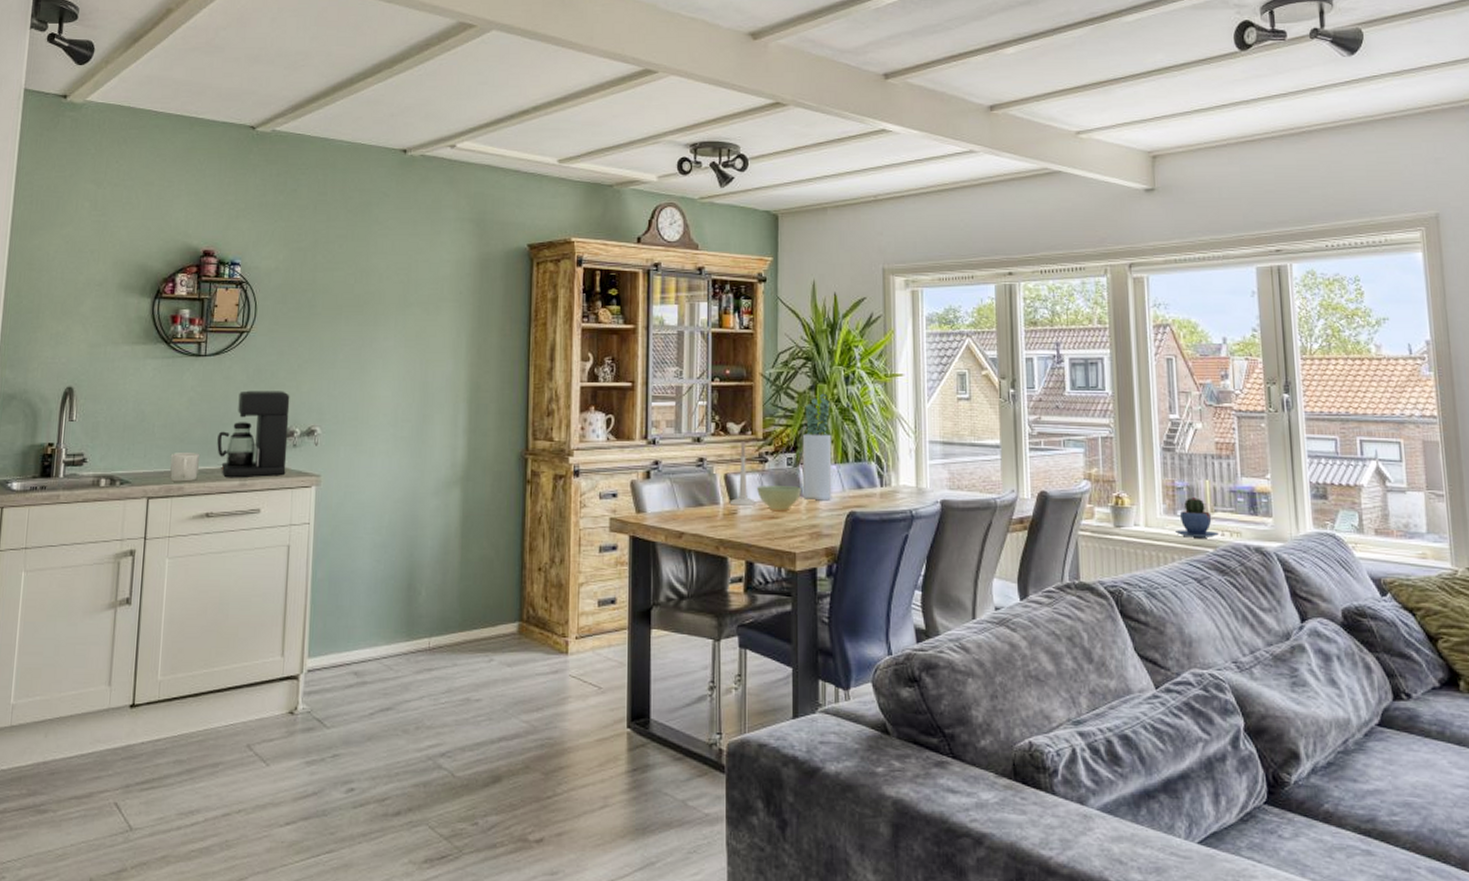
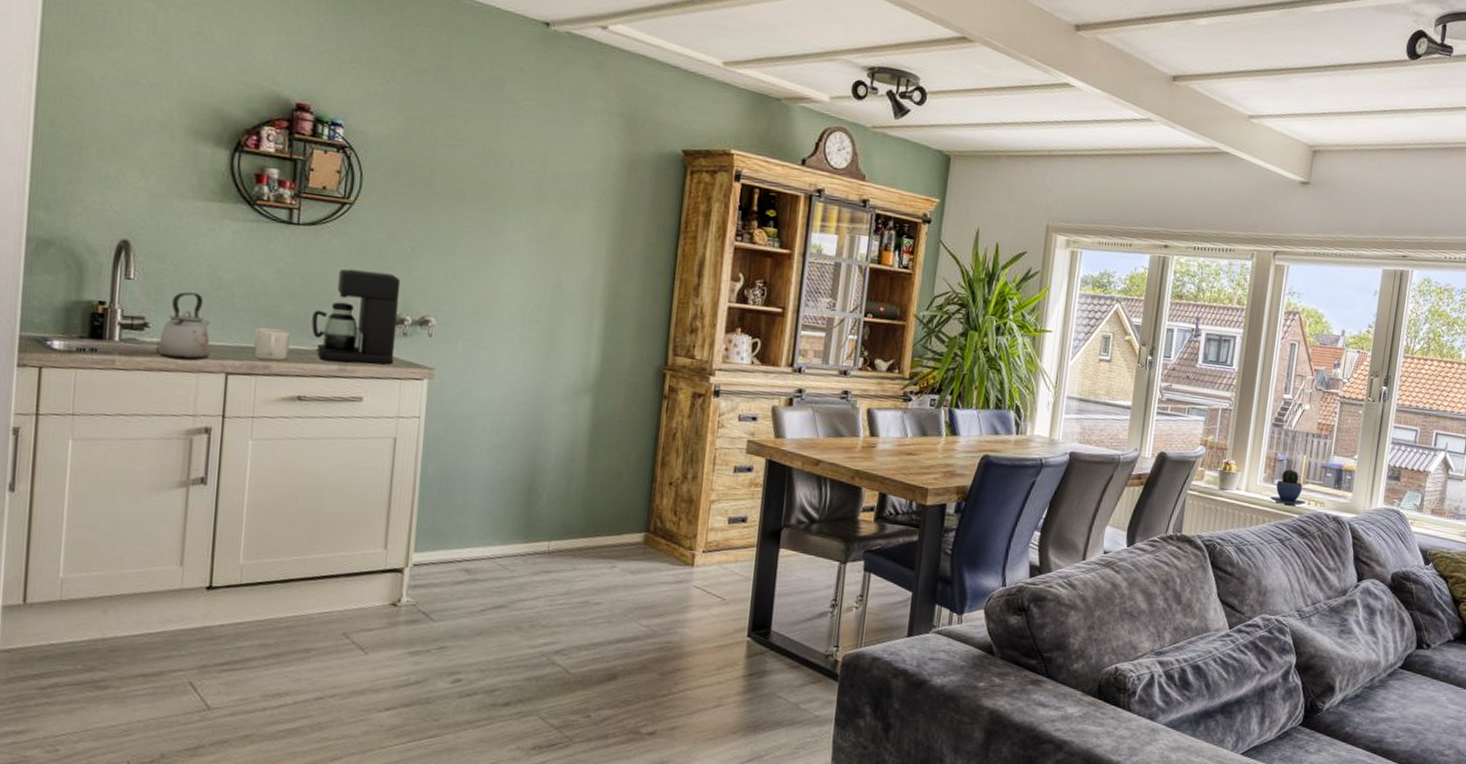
kettle: none [93,427,135,489] -> present [158,292,210,361]
candlestick: present [729,441,757,506] -> none [869,378,897,441]
bowl: present [757,486,802,512] -> none [898,423,942,450]
vase: present [802,389,832,502] -> none [941,336,979,444]

